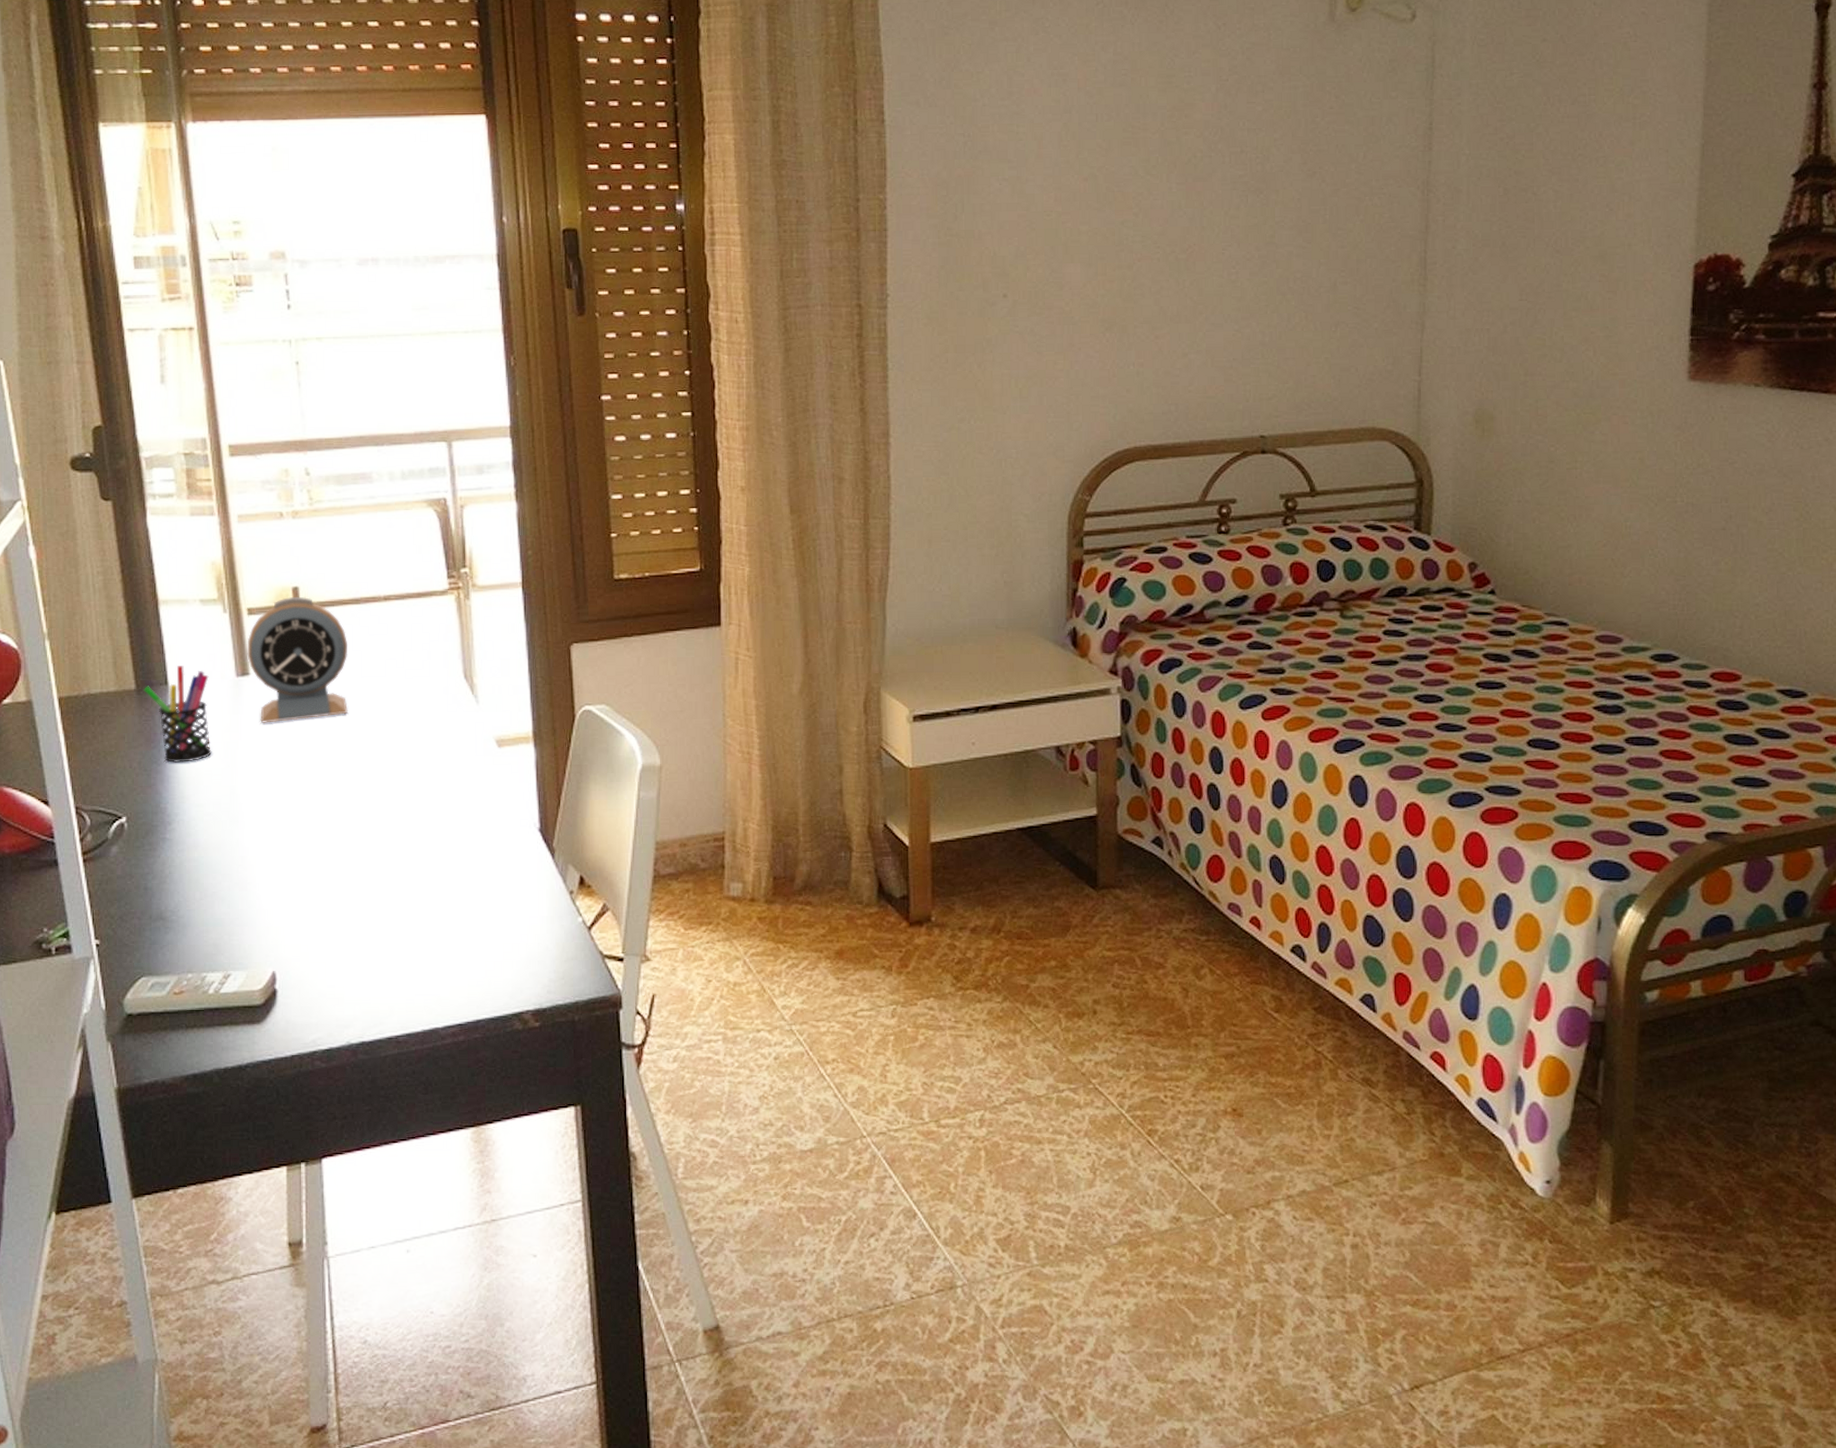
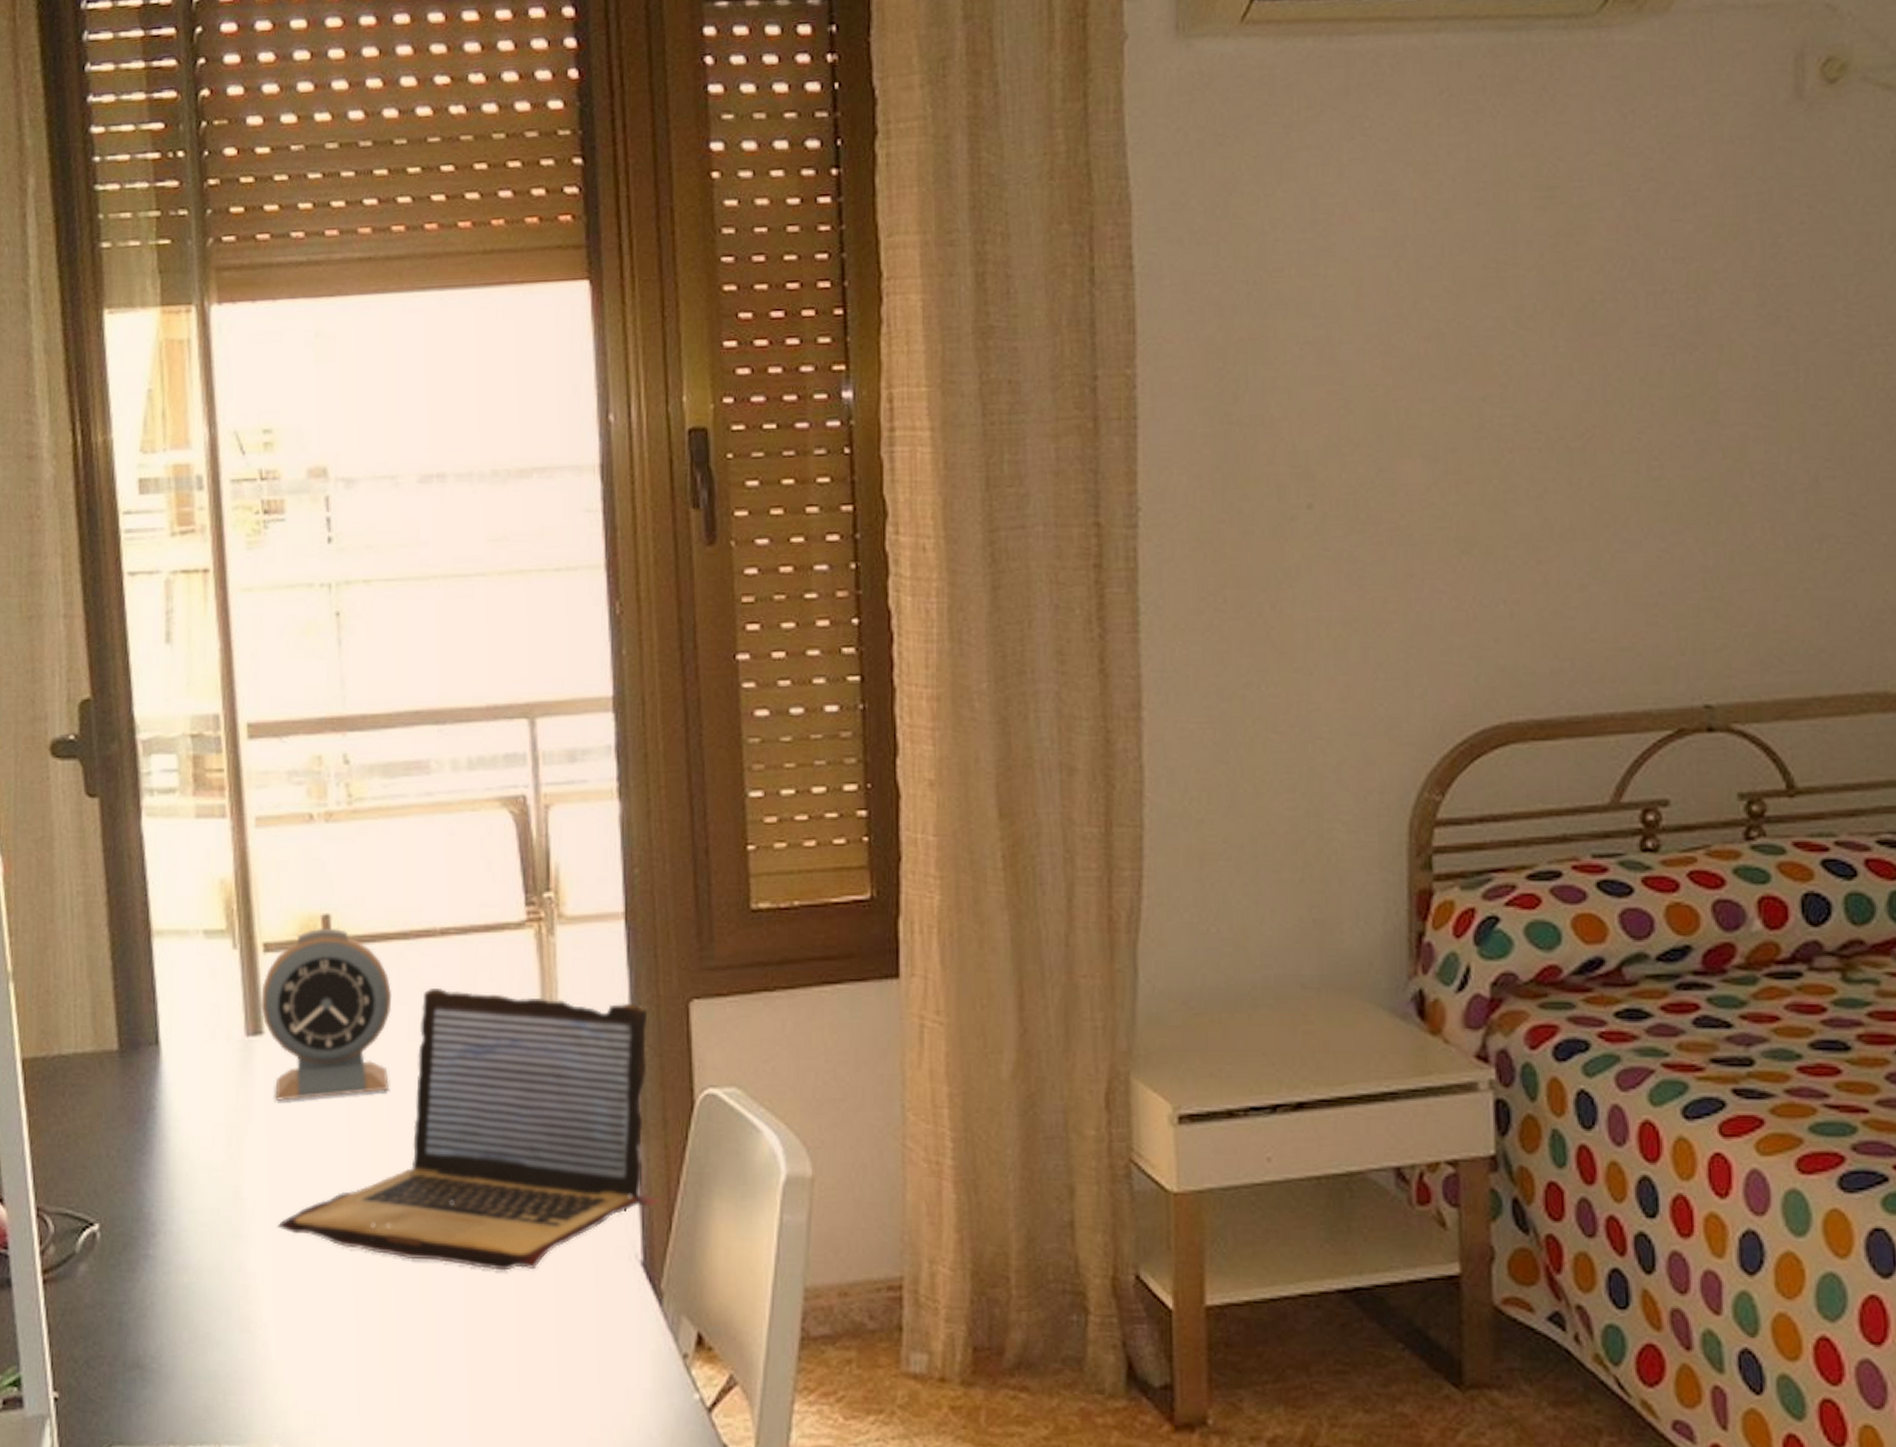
pen holder: present [144,665,212,763] -> none [128,1019,212,1152]
laptop: none [265,639,553,839] -> present [276,988,663,1271]

